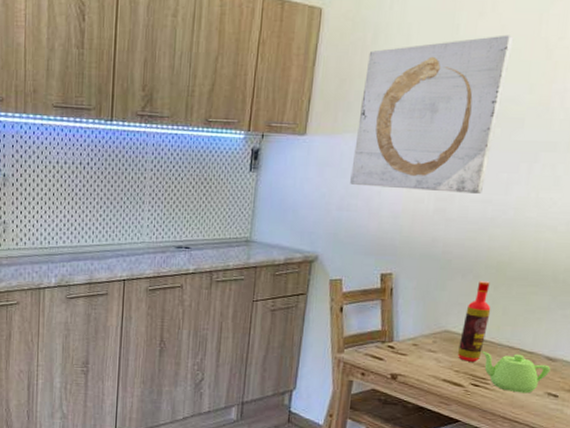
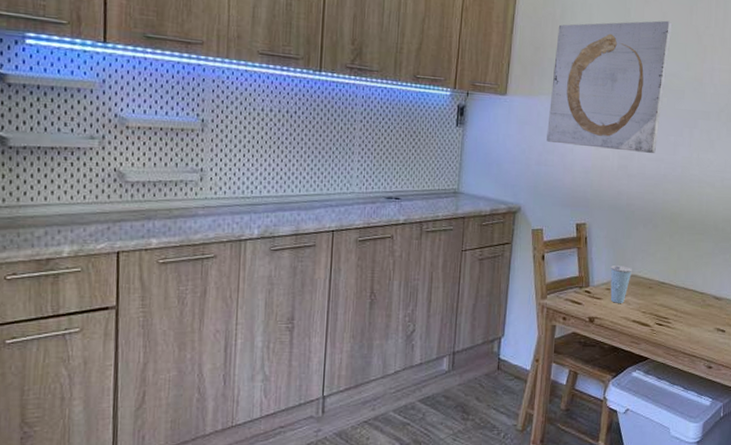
cup: none [417,319,446,361] -> present [610,265,633,303]
bottle: present [457,281,491,362] -> none [643,230,668,303]
teapot: present [482,350,551,394] -> none [663,292,718,330]

